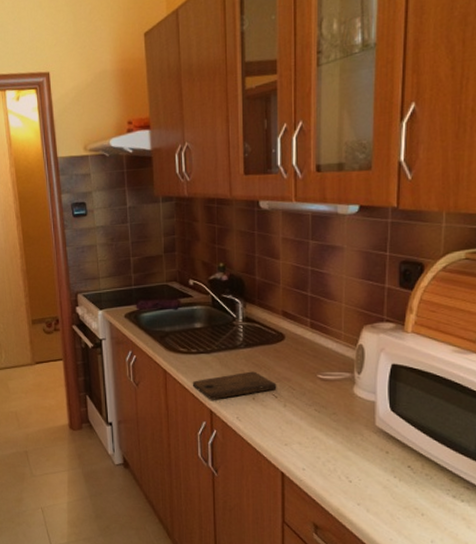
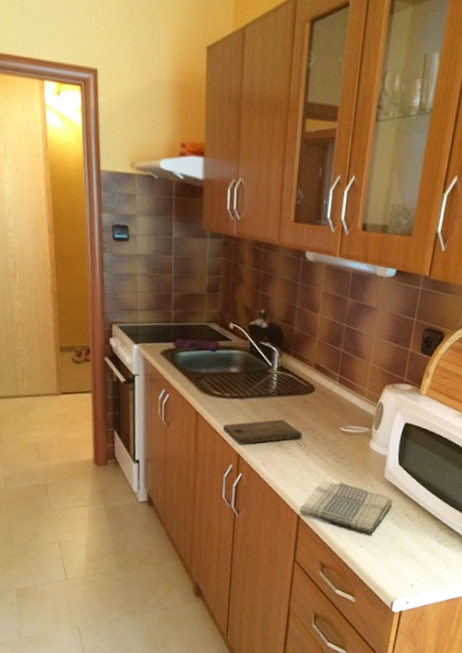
dish towel: none [282,432,390,489] -> present [299,480,393,533]

